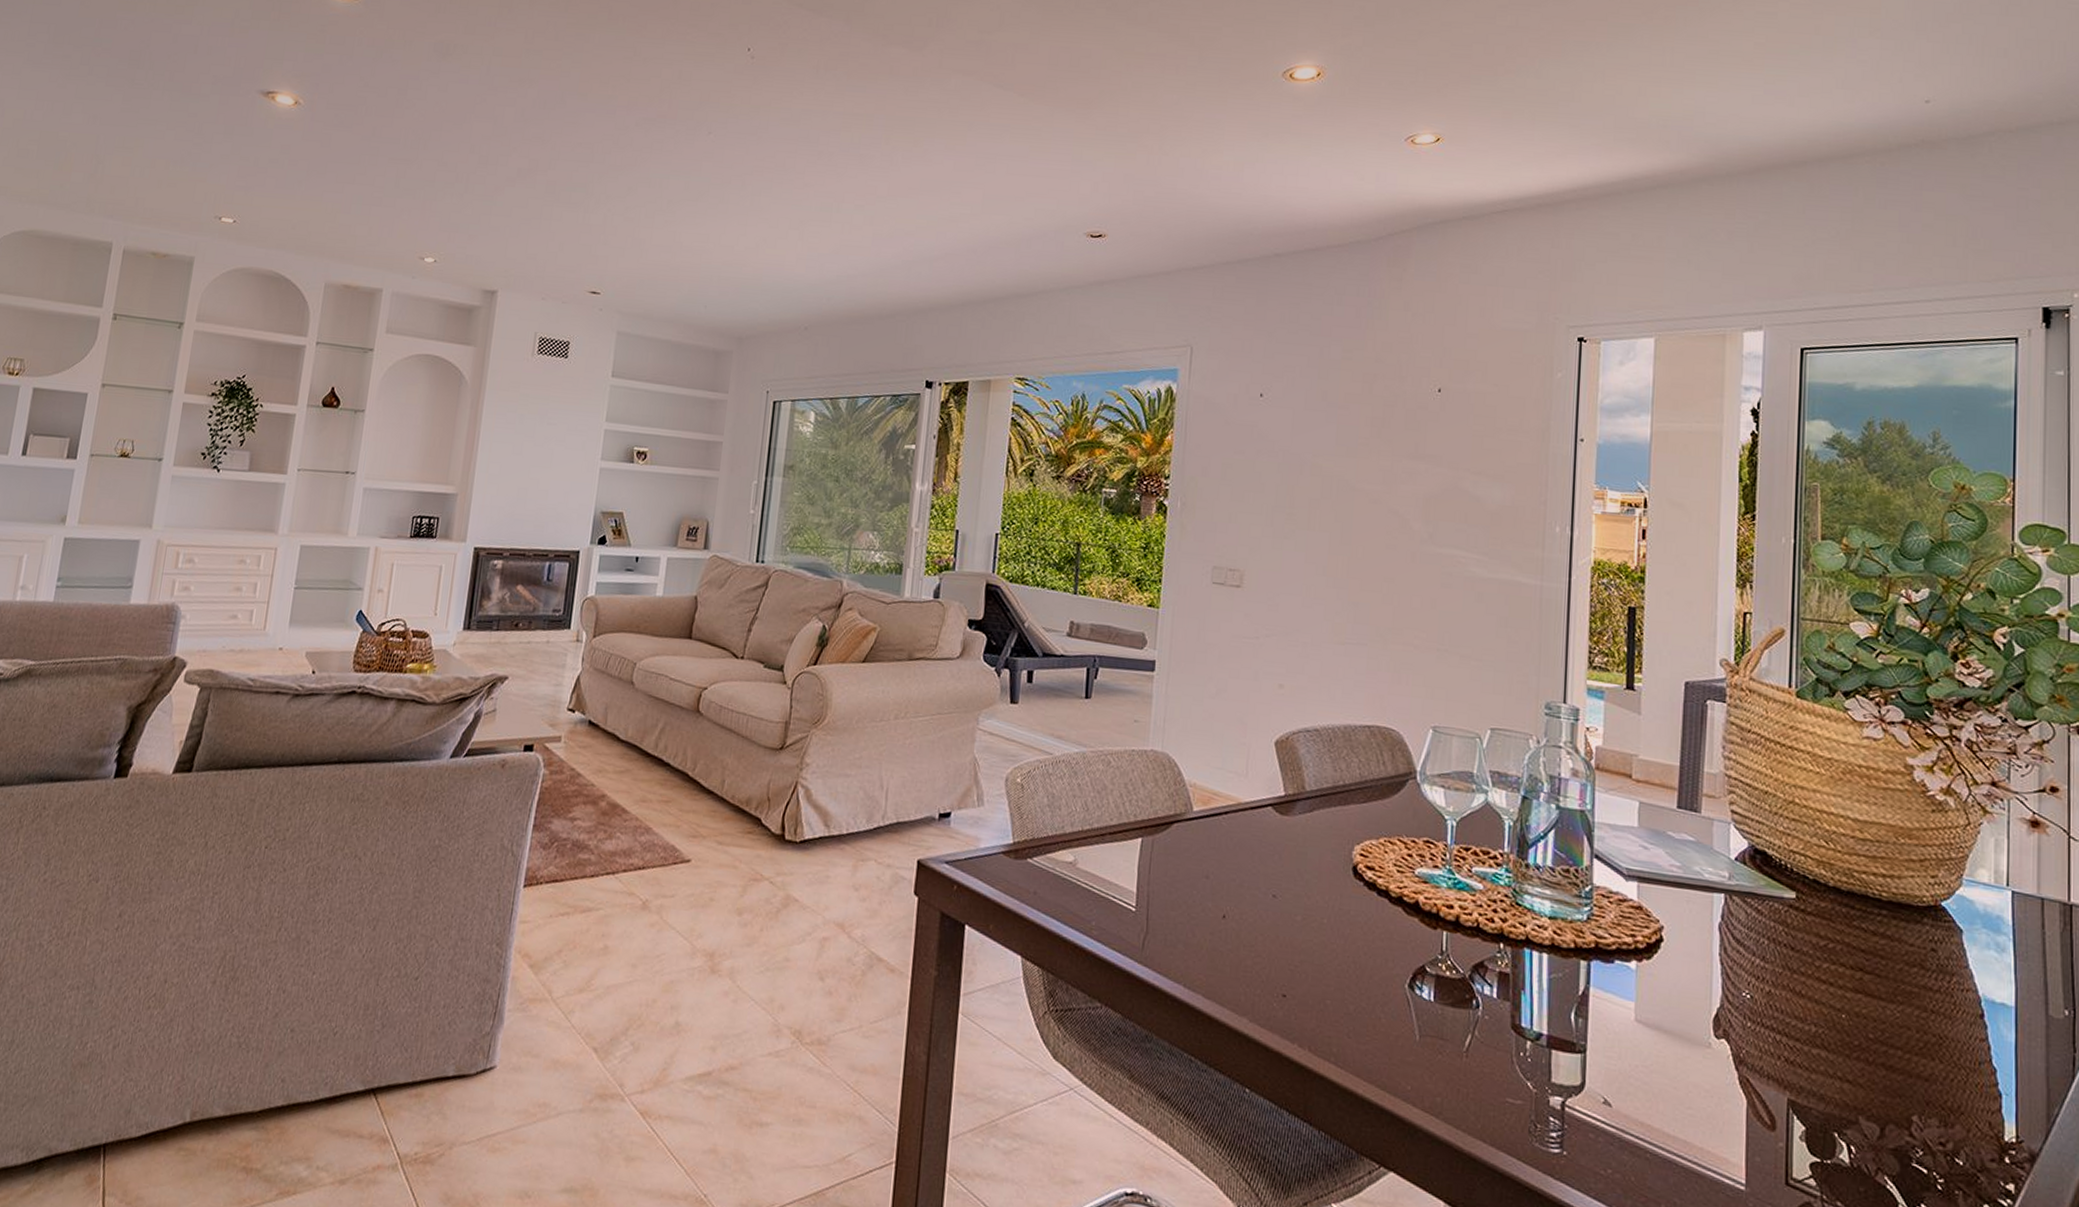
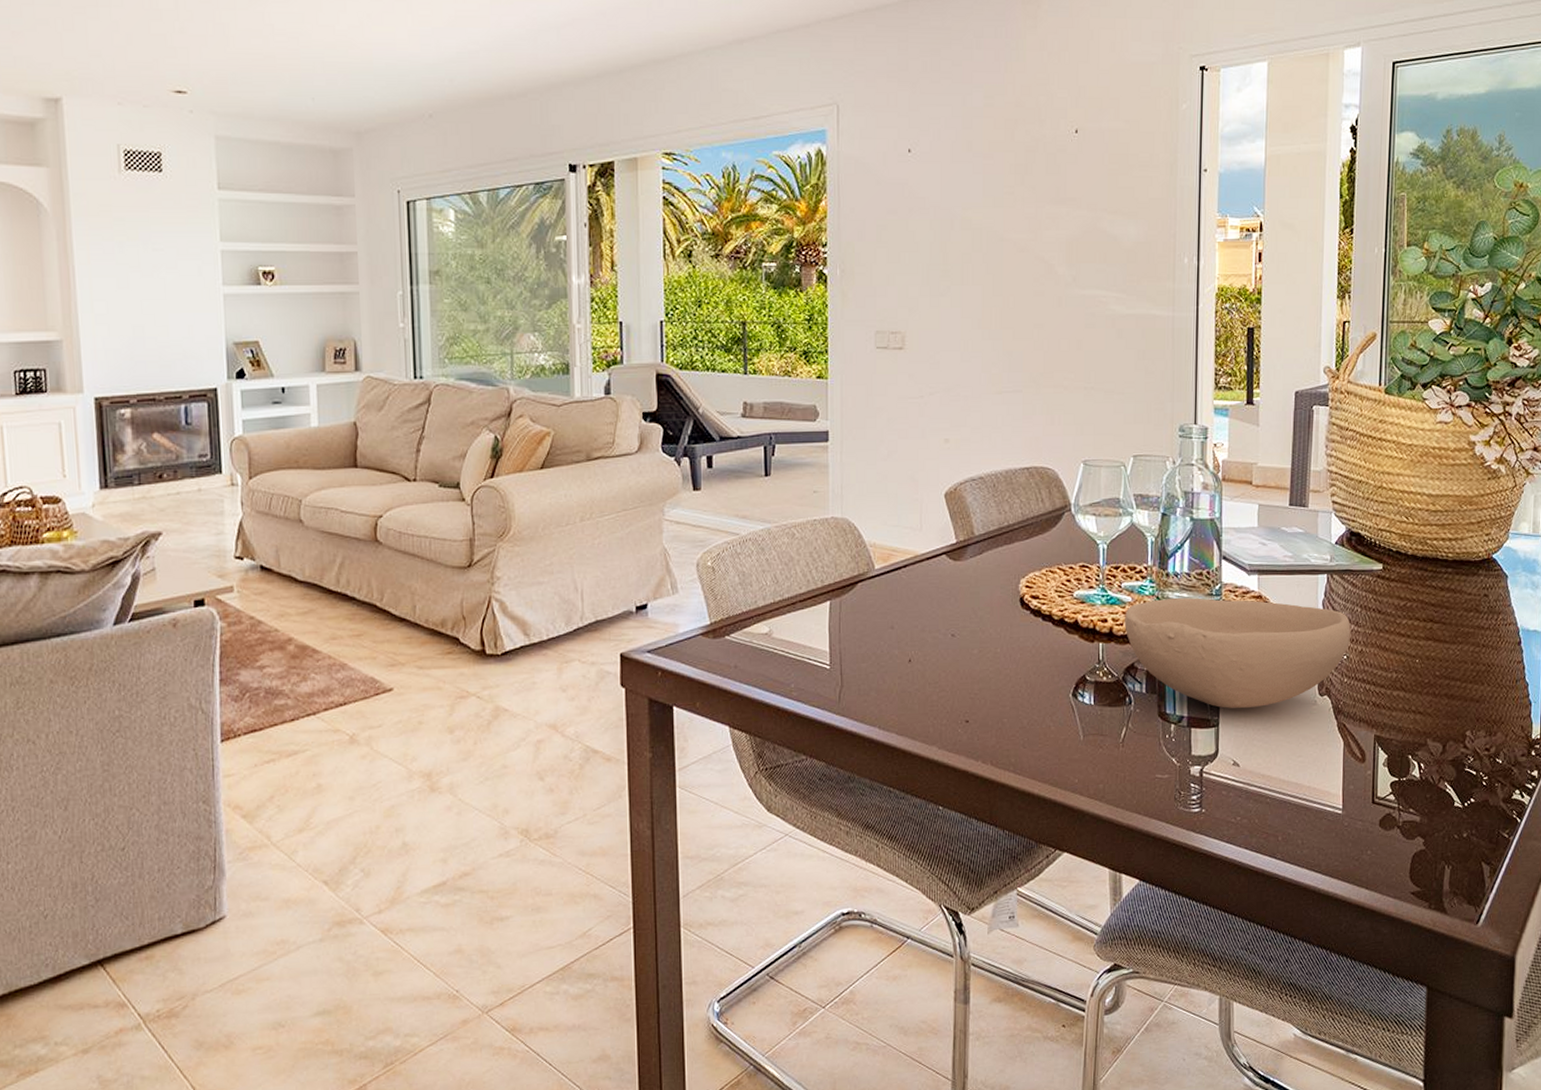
bowl: none [1474,892,1755,1039] -> present [1125,598,1351,709]

